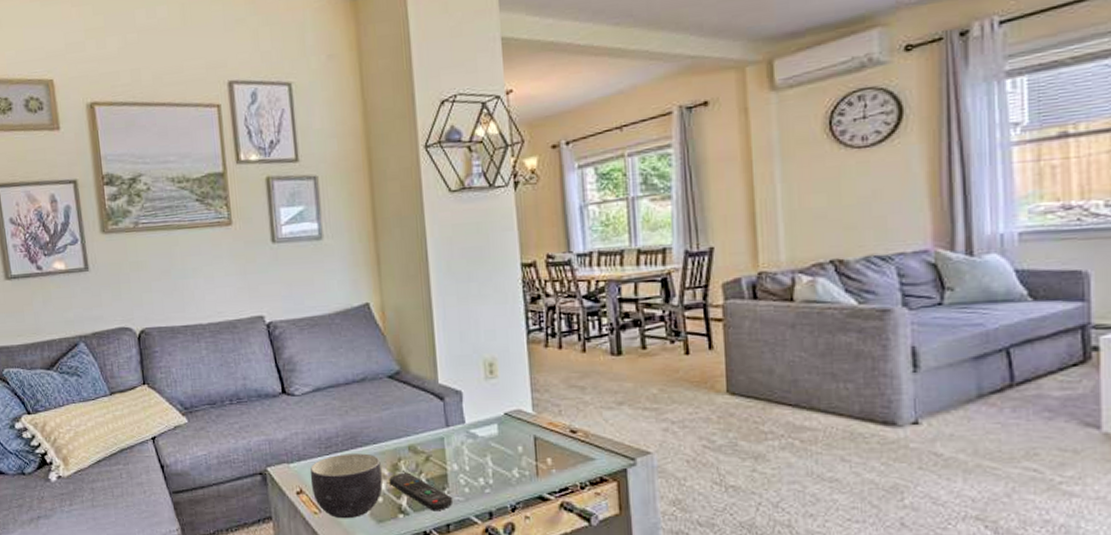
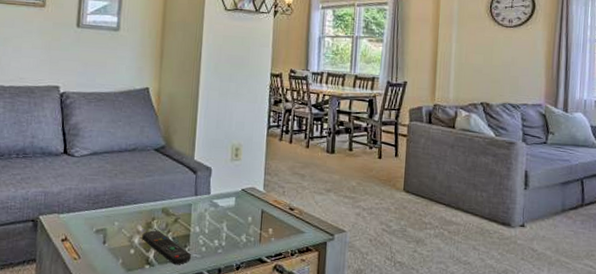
bowl: present [309,453,383,519] -> none [75,210,137,266]

